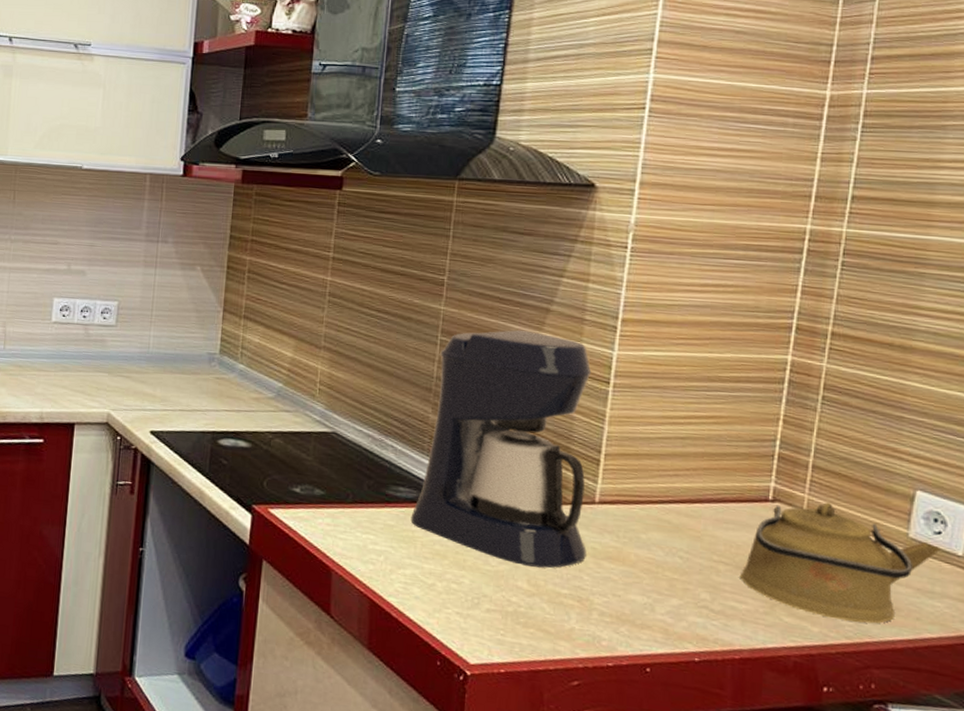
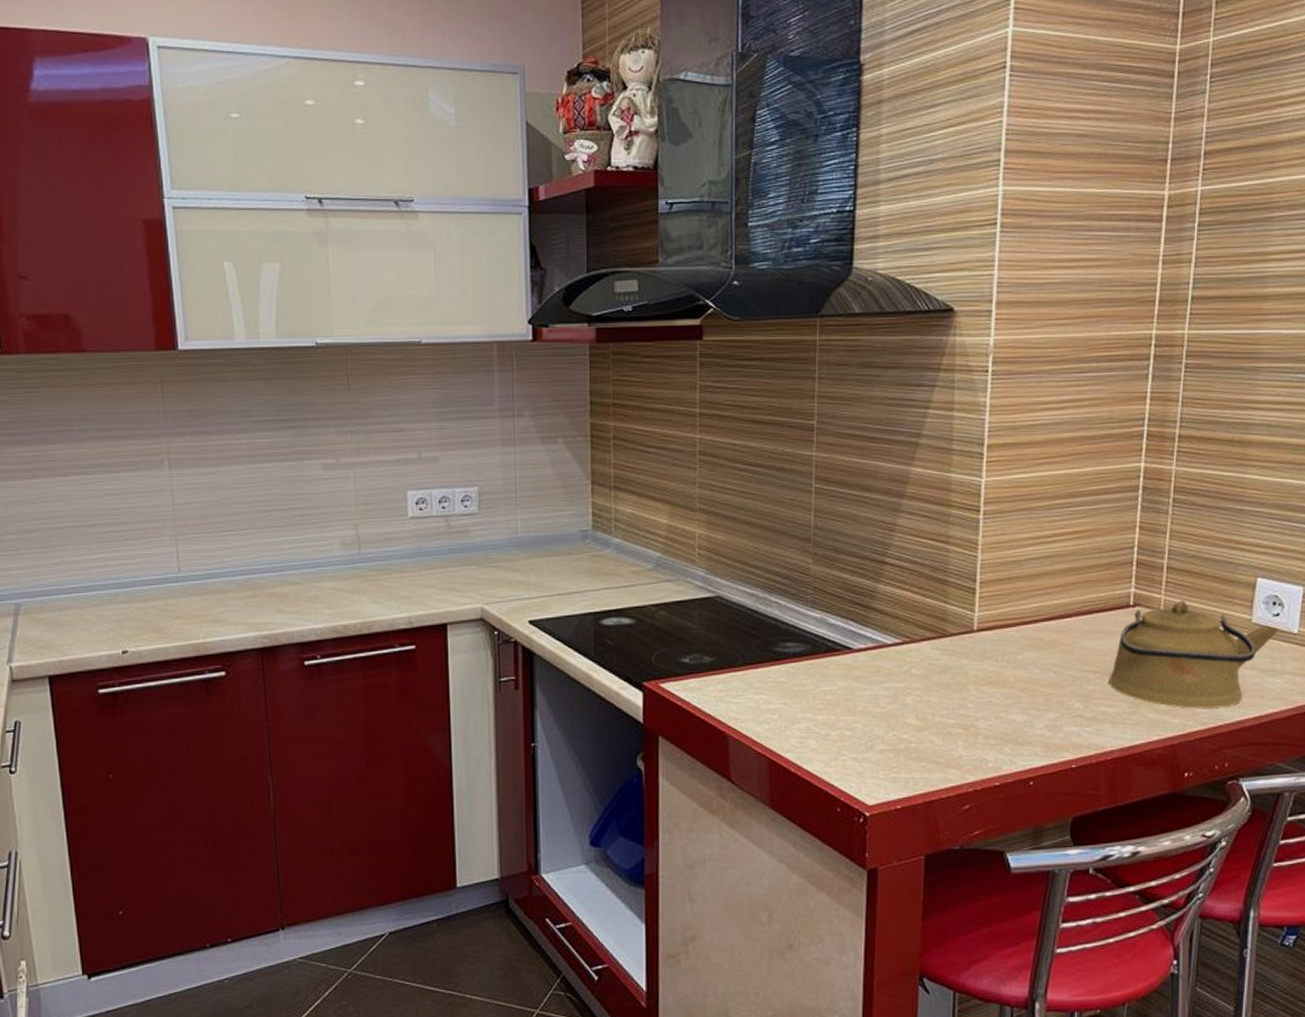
coffee maker: present [410,330,592,568] -> none [800,467,969,702]

